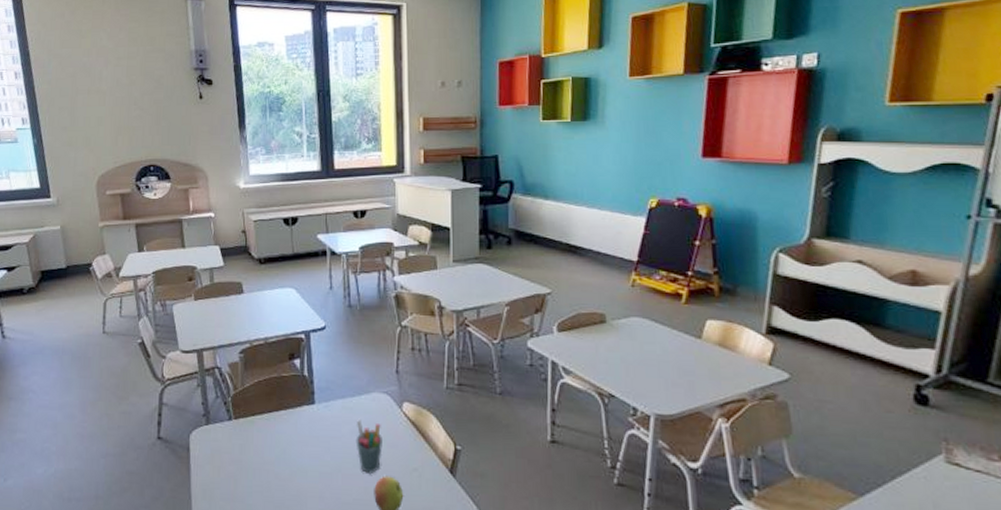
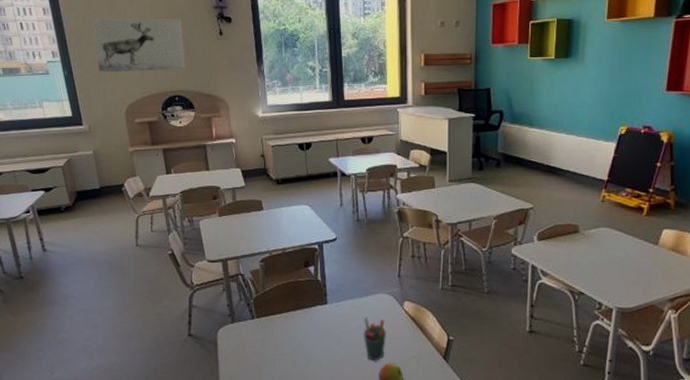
wall art: none [65,82,162,140] -> present [93,18,185,72]

